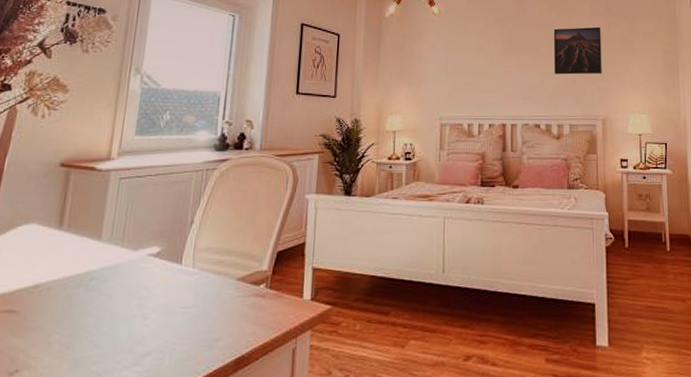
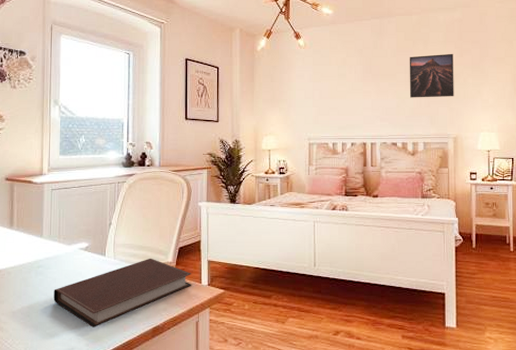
notebook: none [106,265,292,361] -> present [53,258,192,327]

